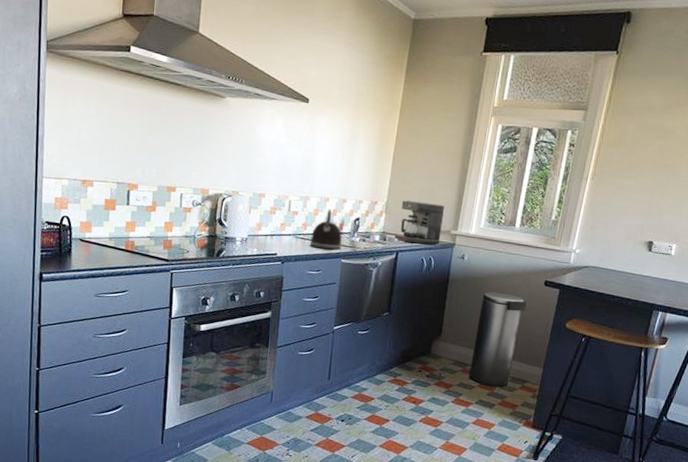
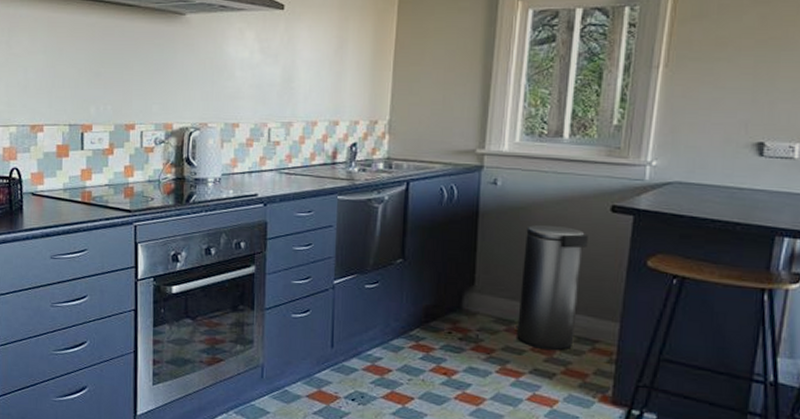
kettle: present [309,209,342,251] -> none [296,135,337,185]
coffee maker: present [394,200,445,245] -> none [403,116,466,170]

